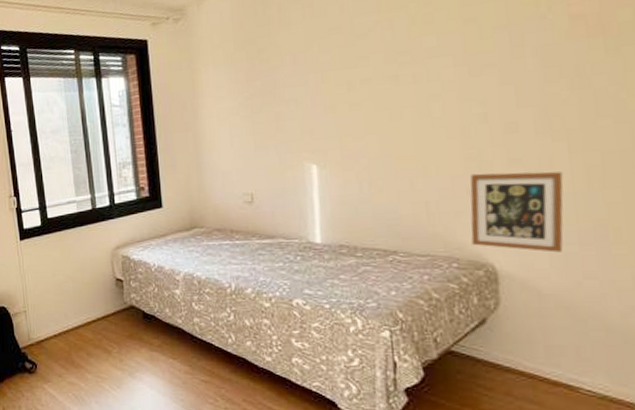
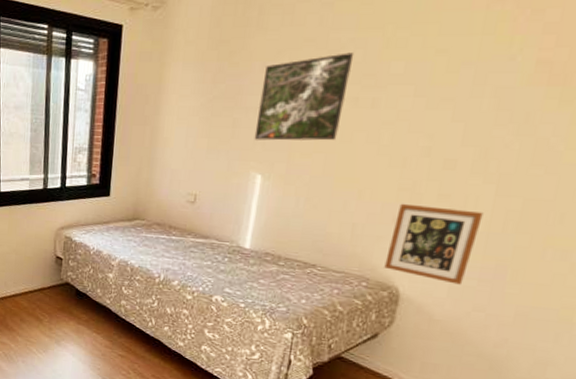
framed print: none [297,34,386,131] -> present [254,52,354,141]

